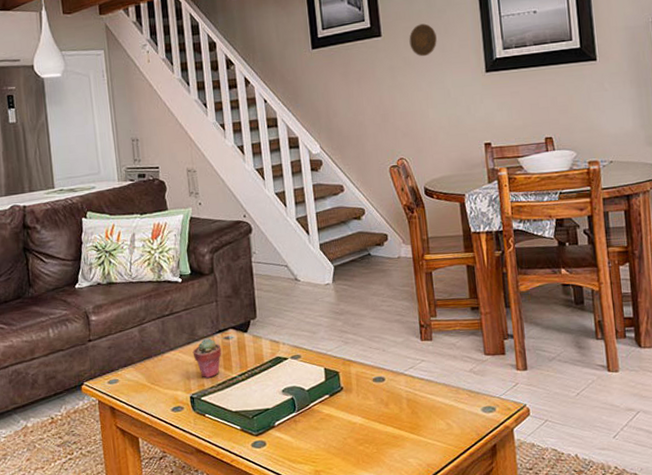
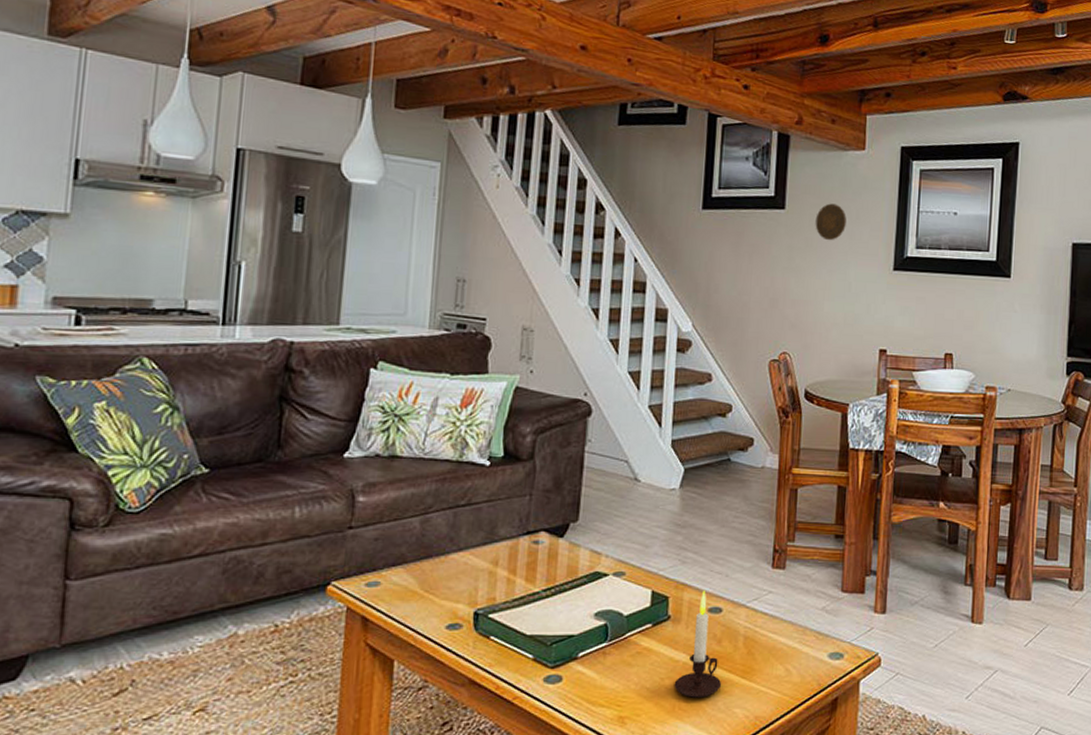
potted succulent: present [192,338,222,378] -> none [487,540,527,590]
candle: none [355,363,395,452] -> present [674,590,722,698]

